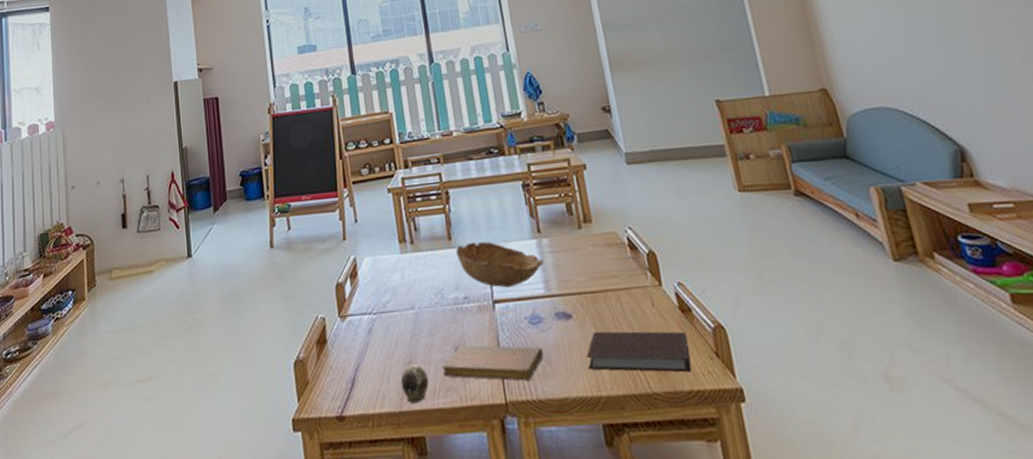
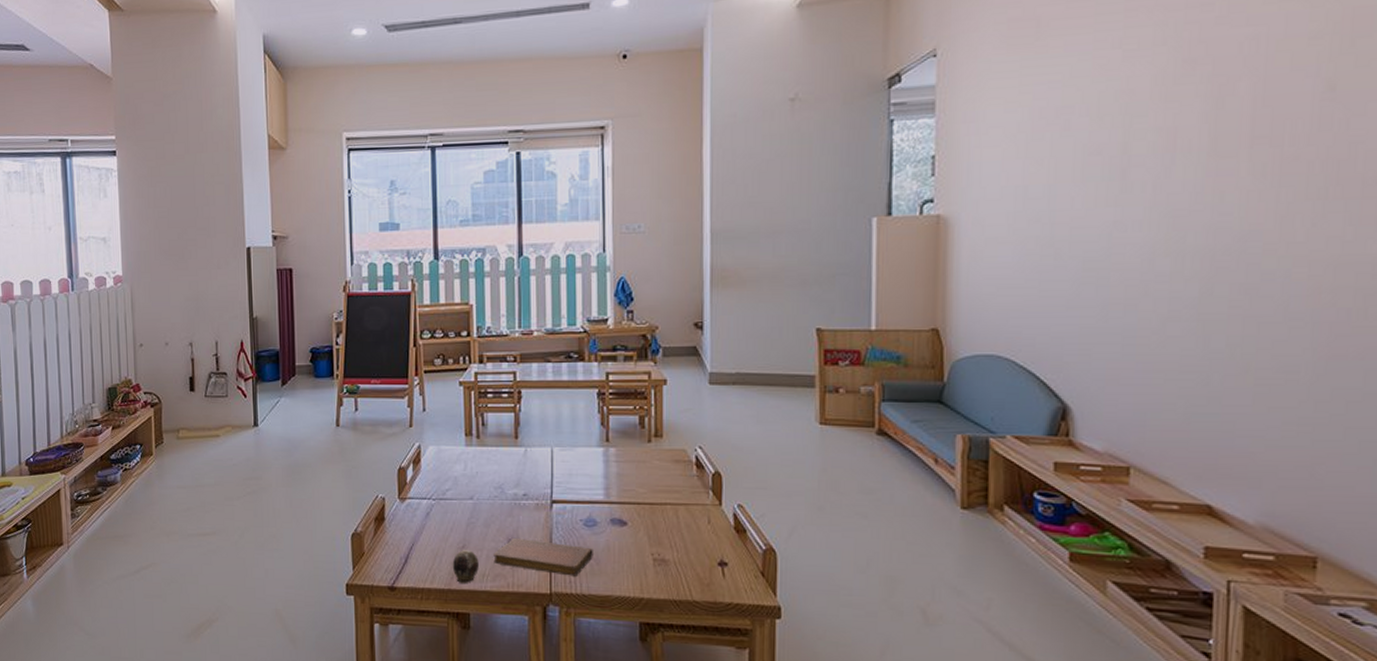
wooden bowl: present [455,241,544,288] -> none [520,443,608,490]
notebook: present [586,331,692,373] -> none [635,540,737,587]

